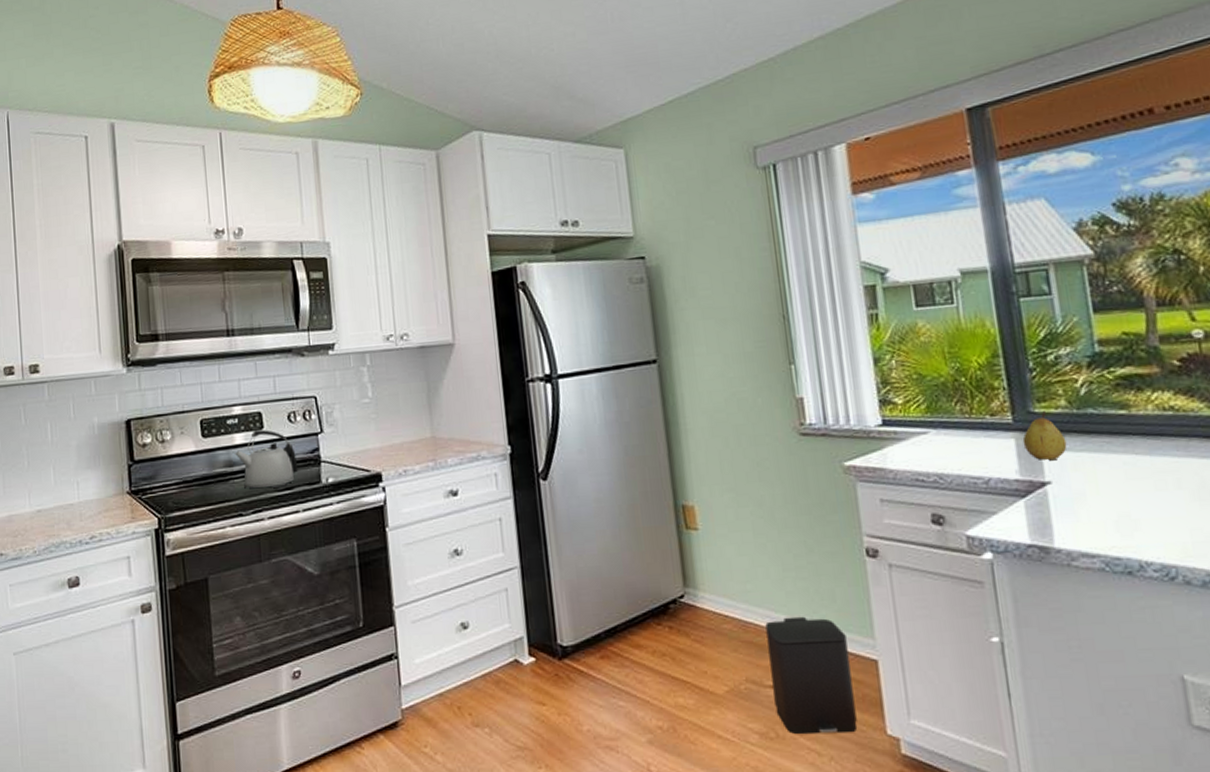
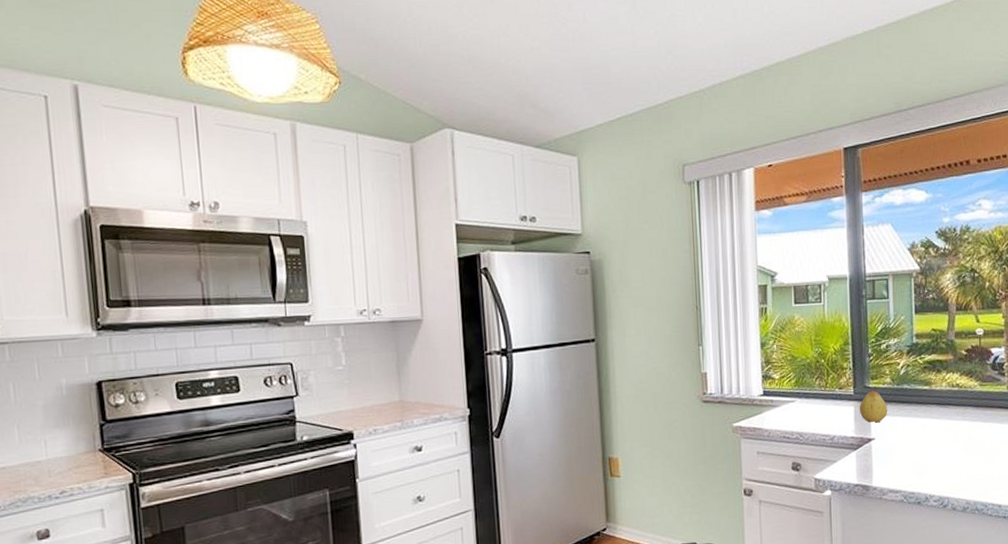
kettle: present [235,430,299,489] -> none [211,393,274,446]

